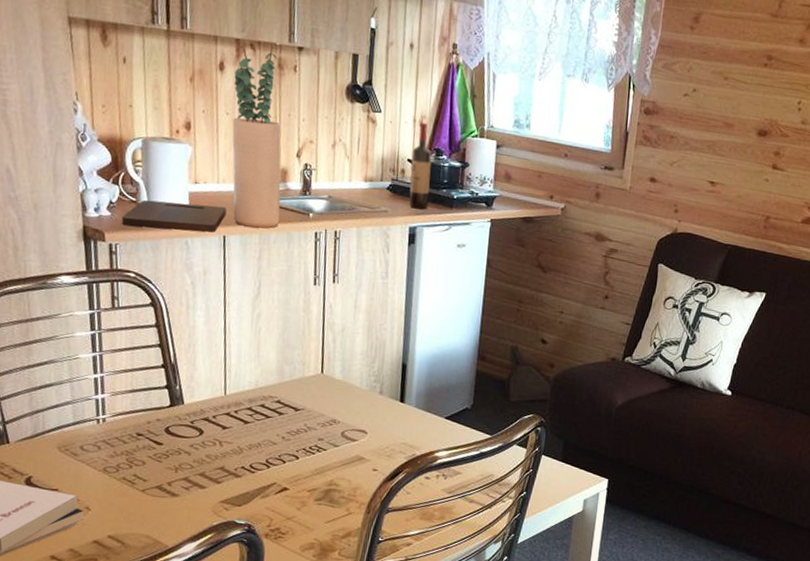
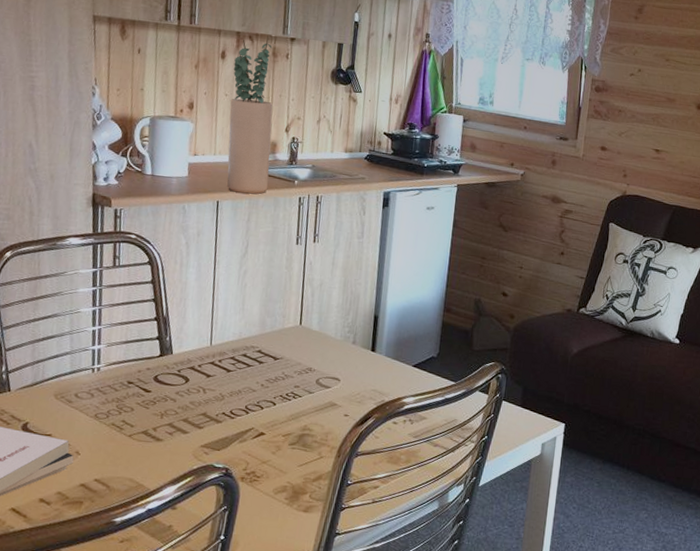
cutting board: present [121,199,227,233] -> none [127,170,221,198]
wine bottle: present [409,123,432,210] -> none [384,101,406,177]

